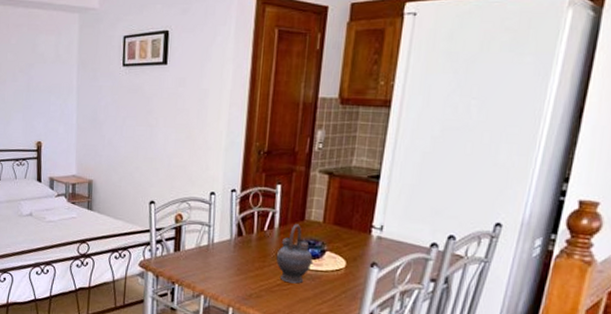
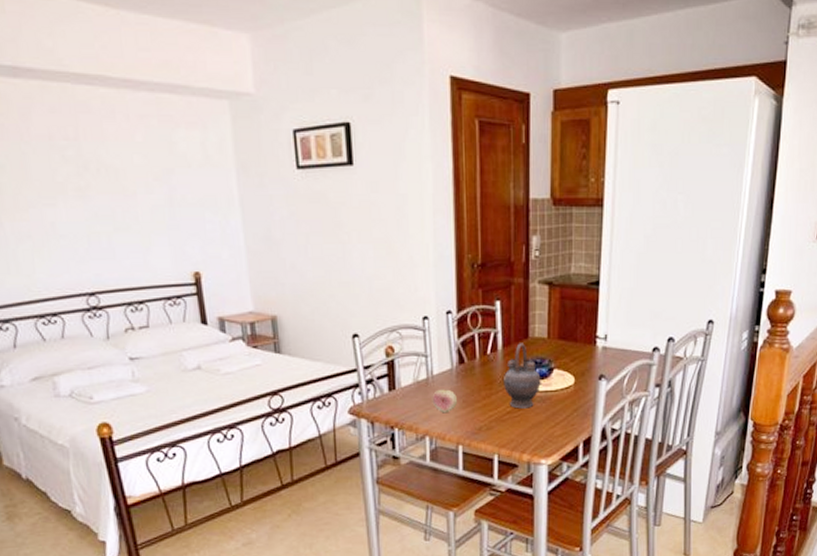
fruit: none [210,256,232,278] -> present [432,389,457,414]

